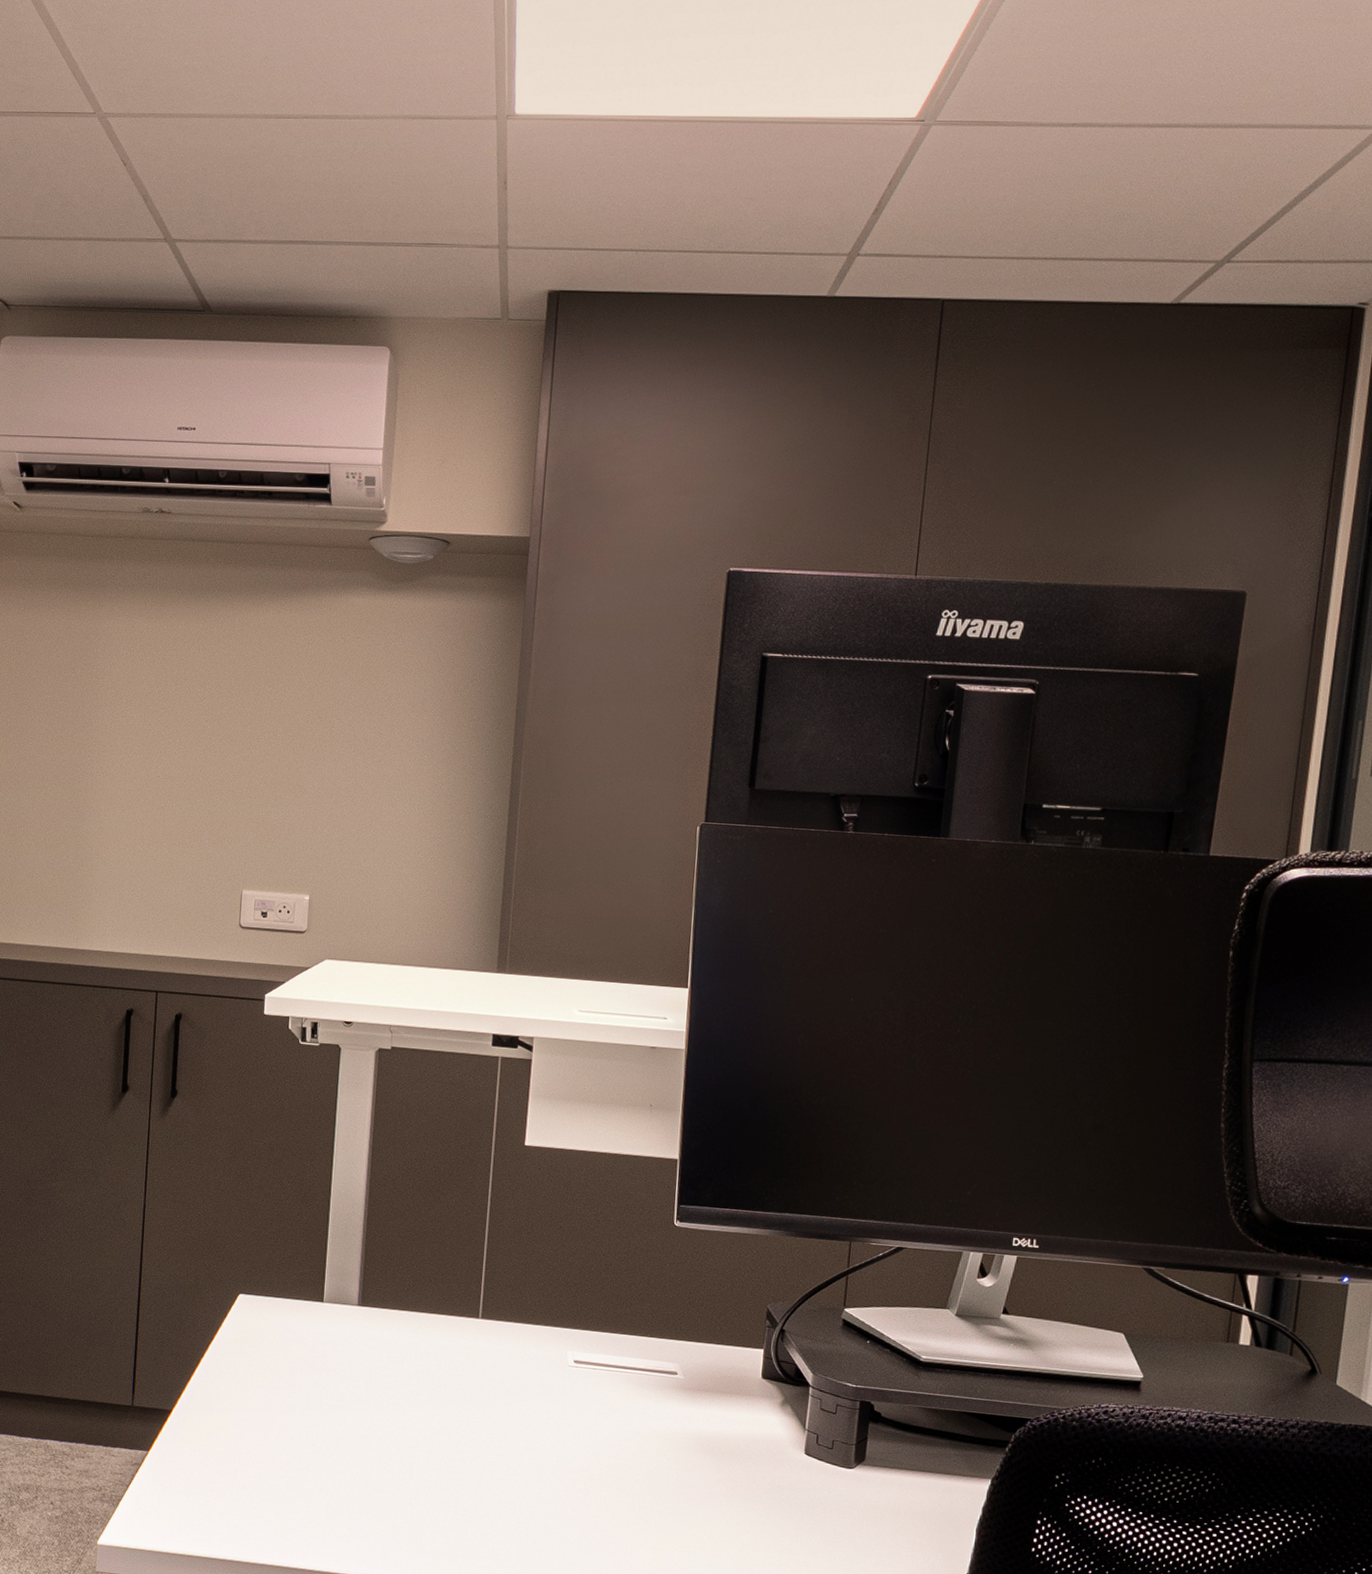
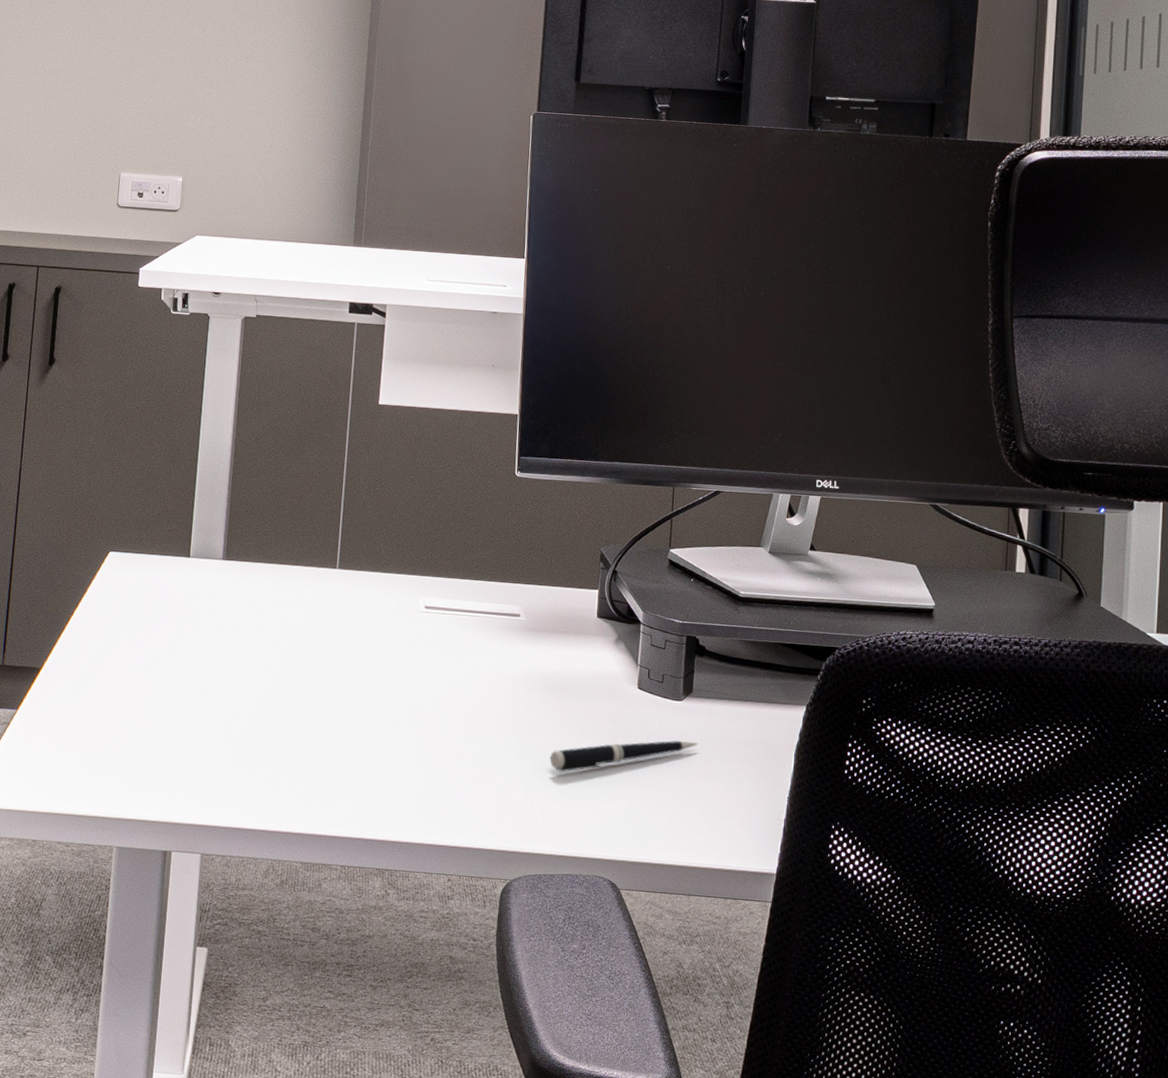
pen: none [707,1509,870,1538] -> present [550,740,698,773]

